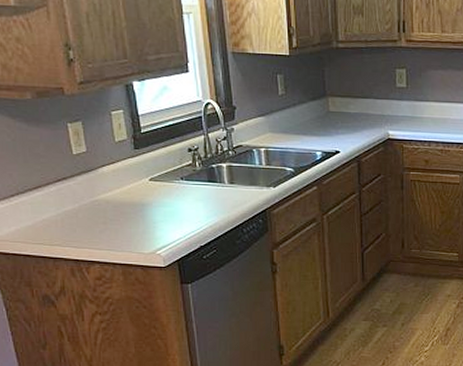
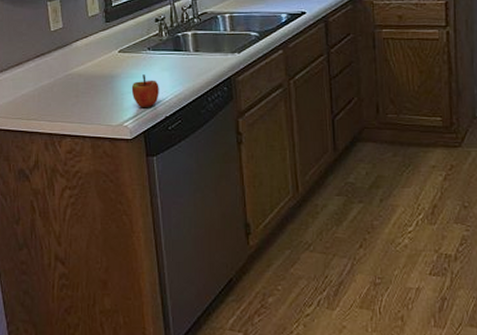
apple: none [164,204,193,236] -> present [131,74,159,107]

